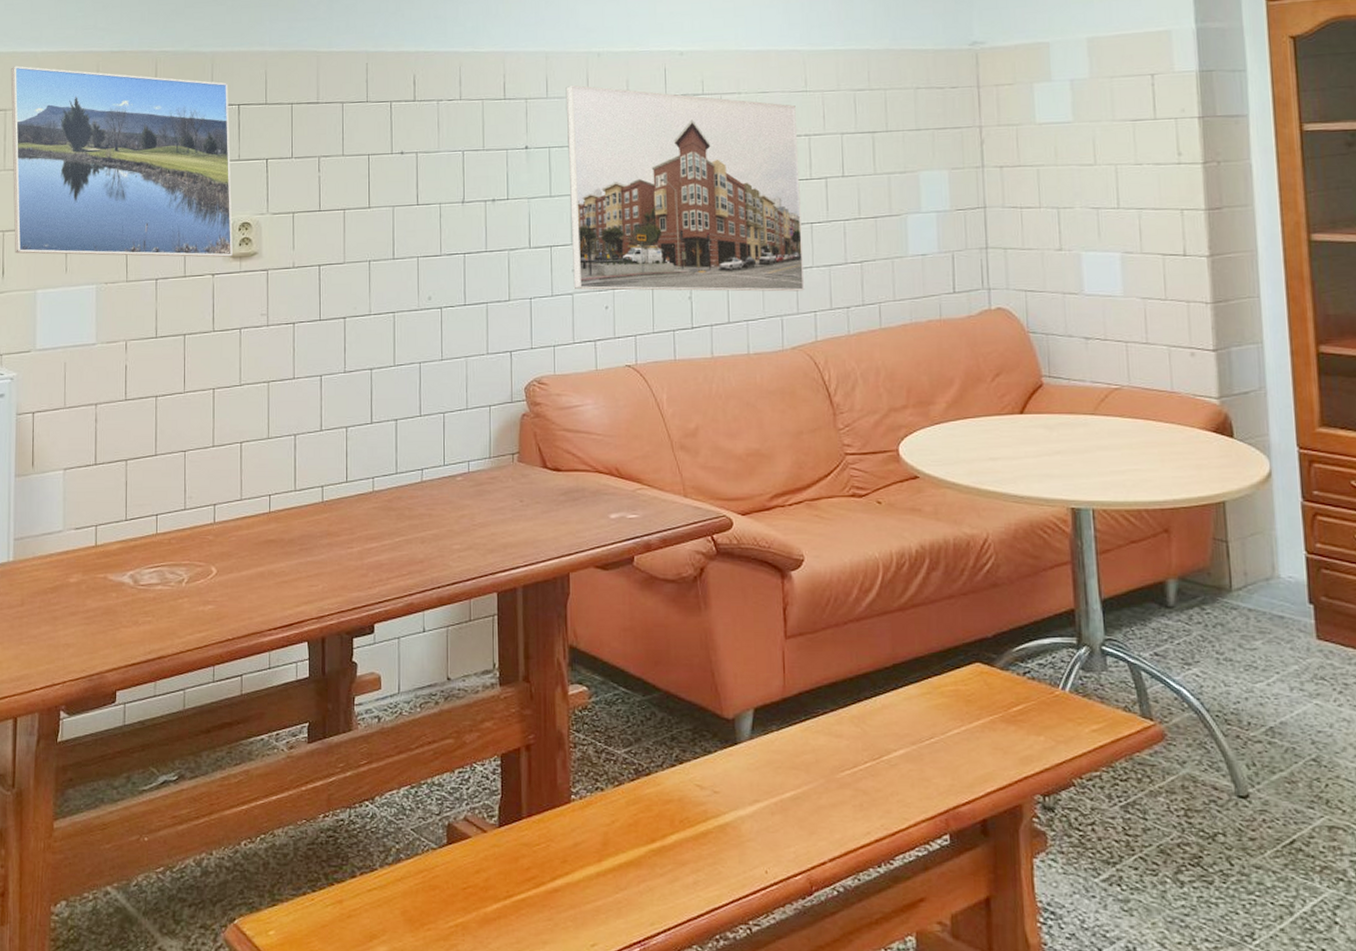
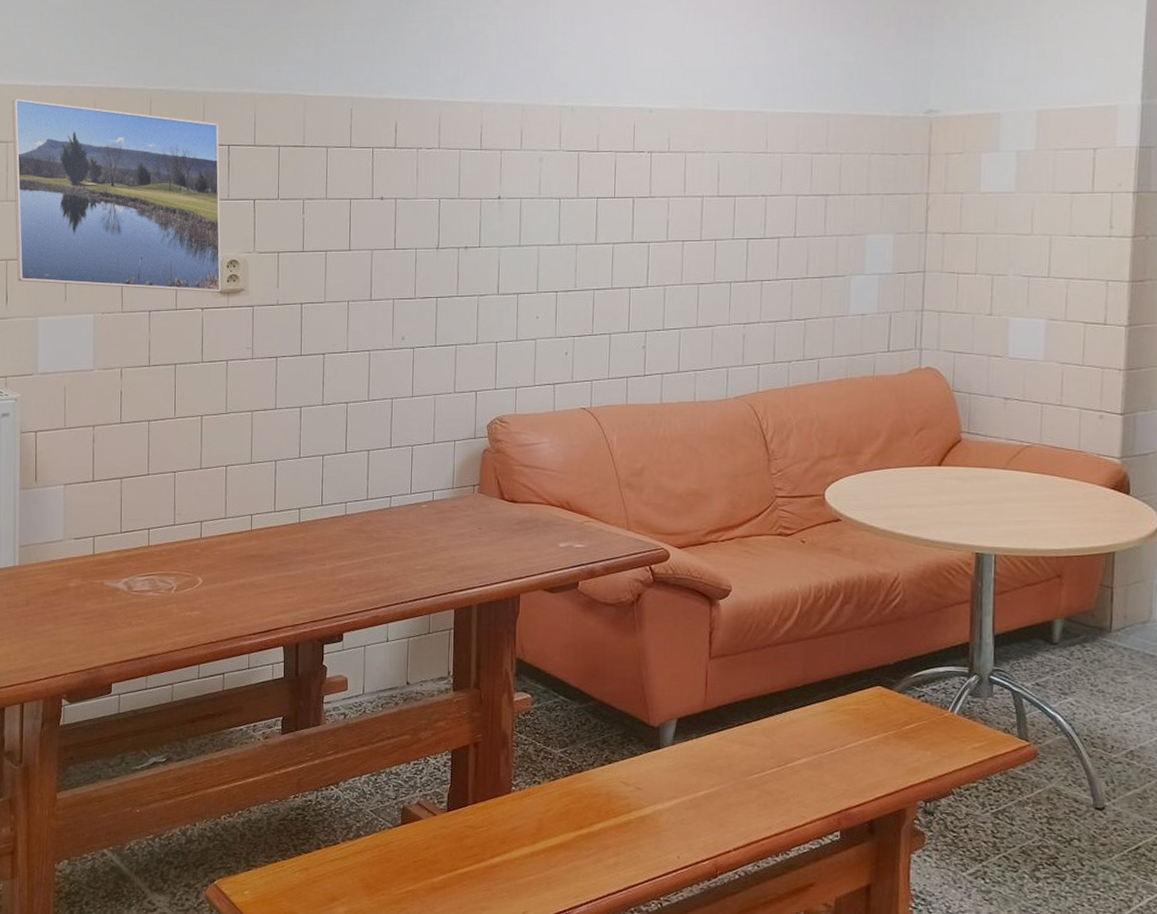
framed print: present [565,84,805,292] -> none [537,137,755,345]

